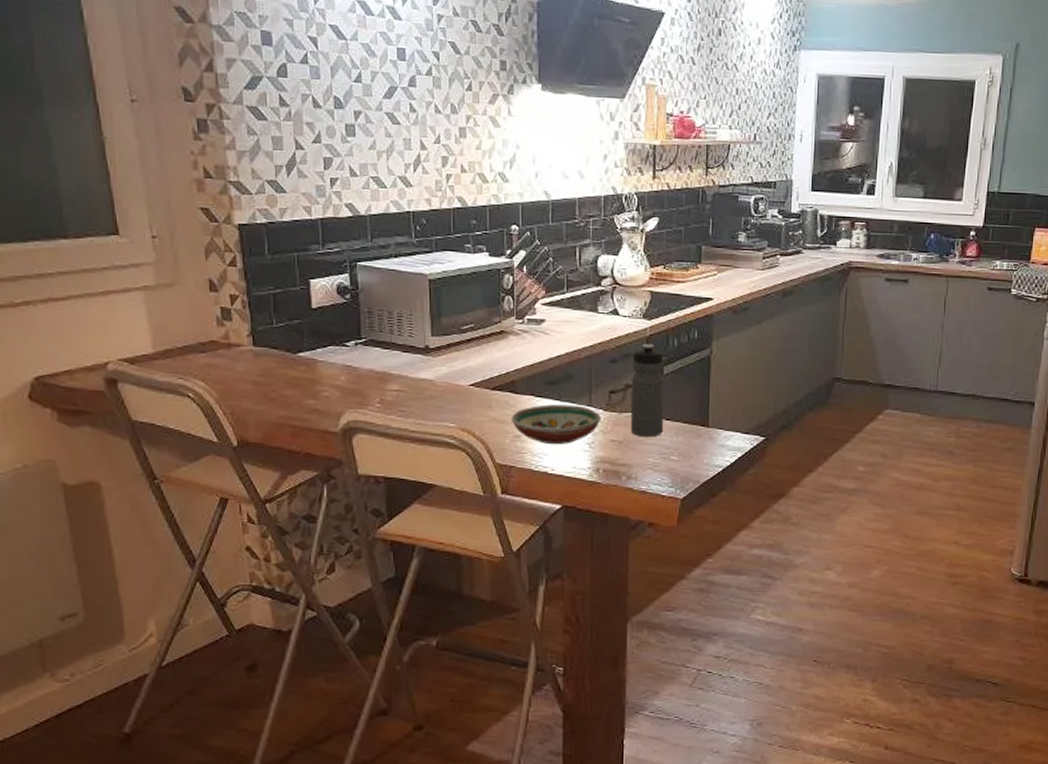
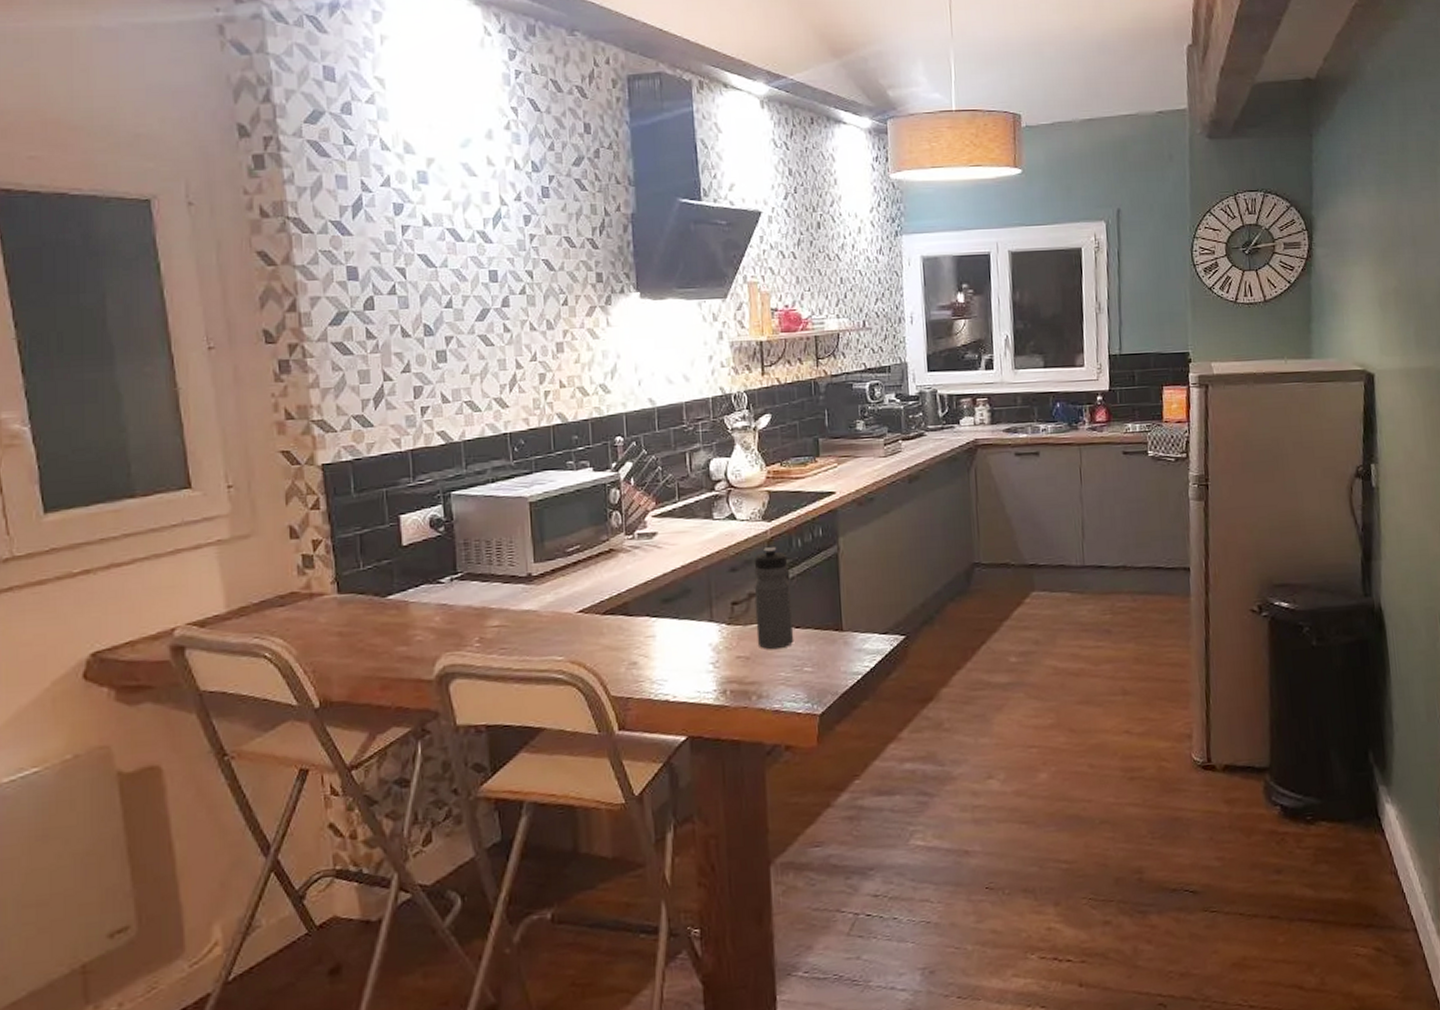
decorative bowl: present [510,404,602,445] -> none [625,621,725,669]

